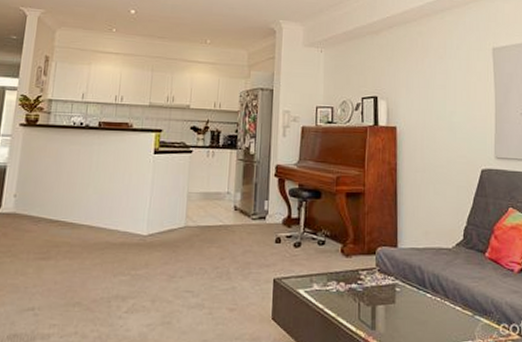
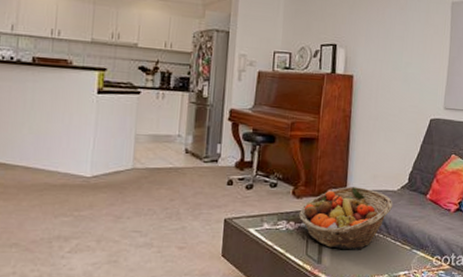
fruit basket: none [349,244,449,315] -> present [299,187,393,250]

